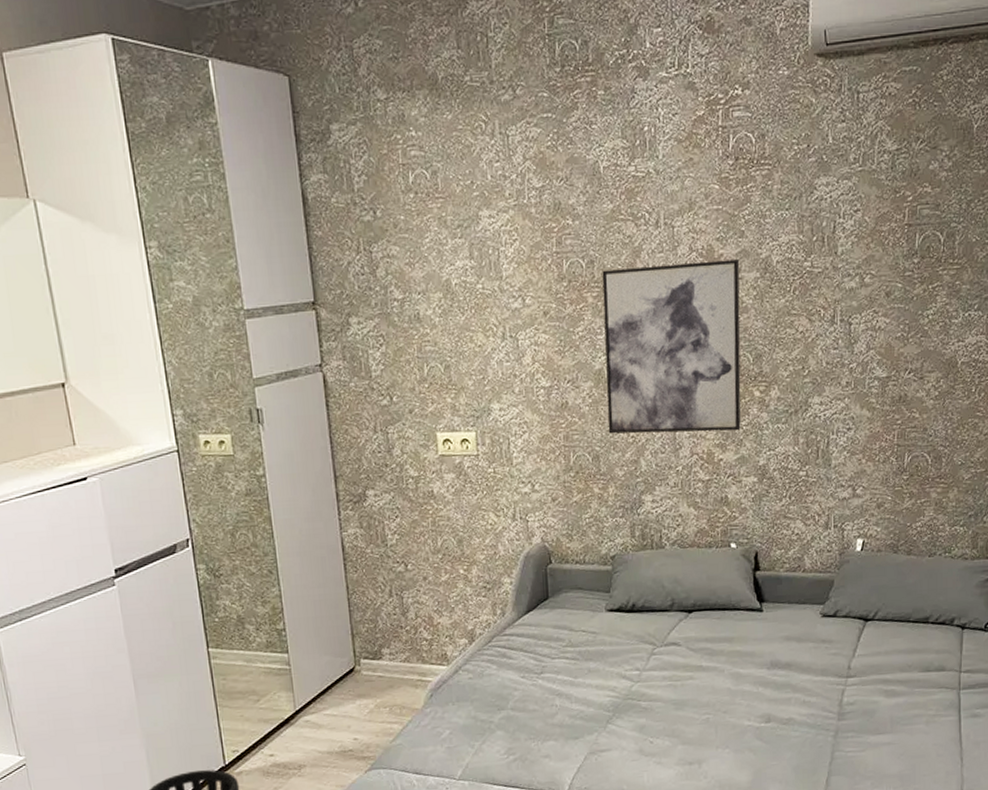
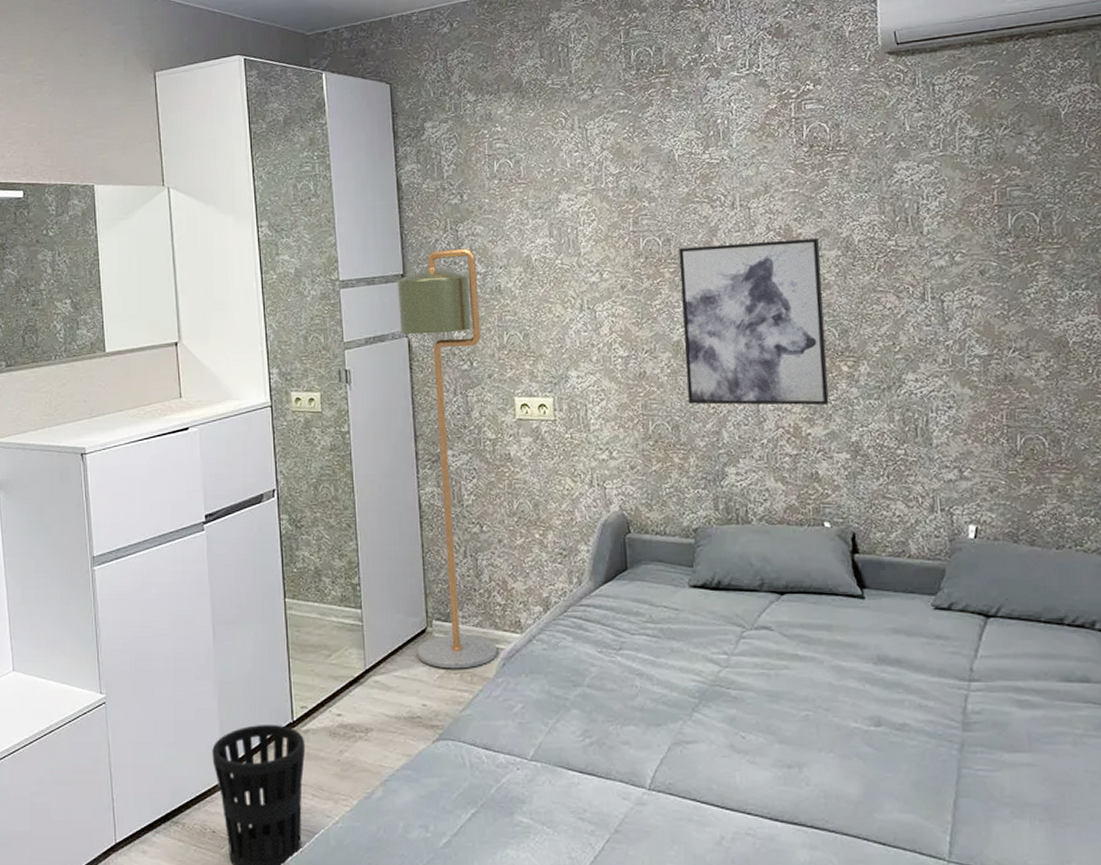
floor lamp: none [309,271,426,704] -> present [398,248,498,669]

